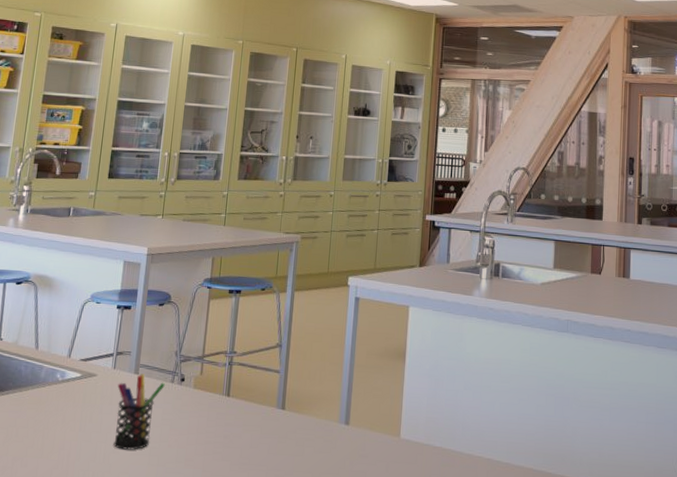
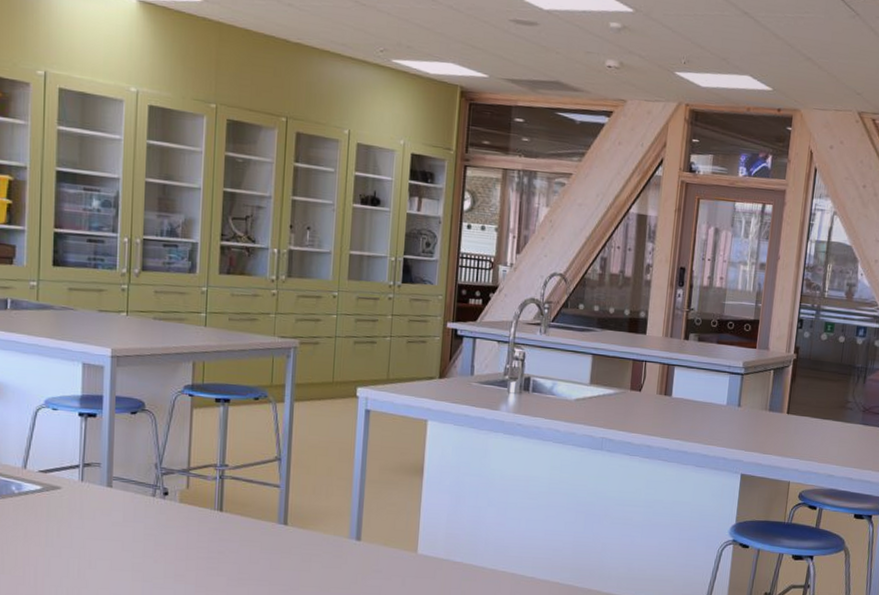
pen holder: present [113,374,165,450] -> none [88,487,145,566]

